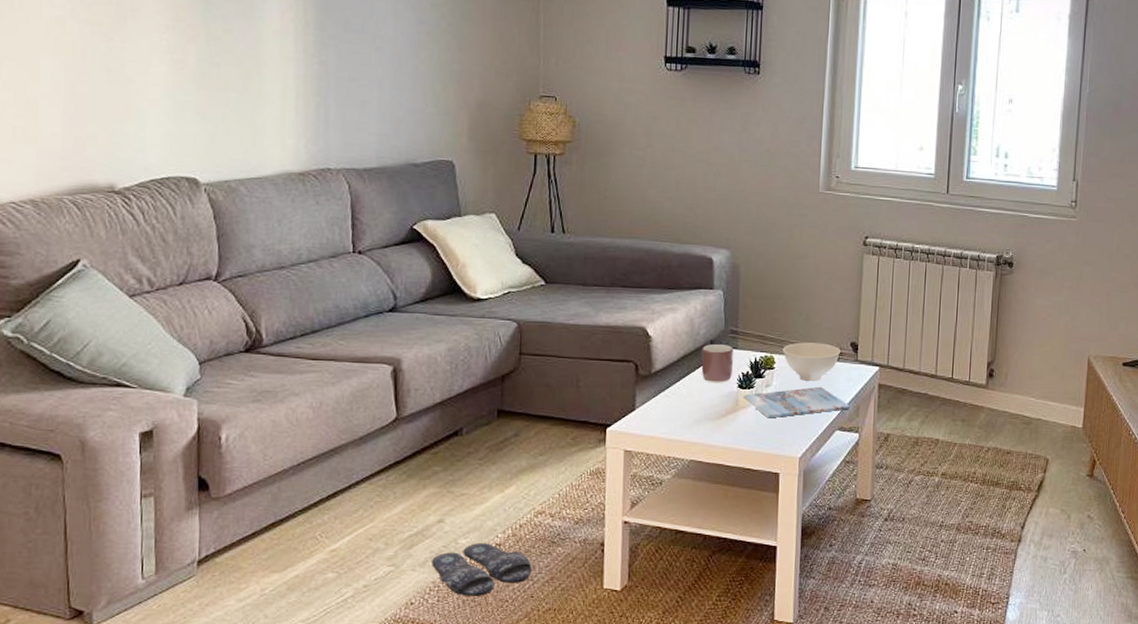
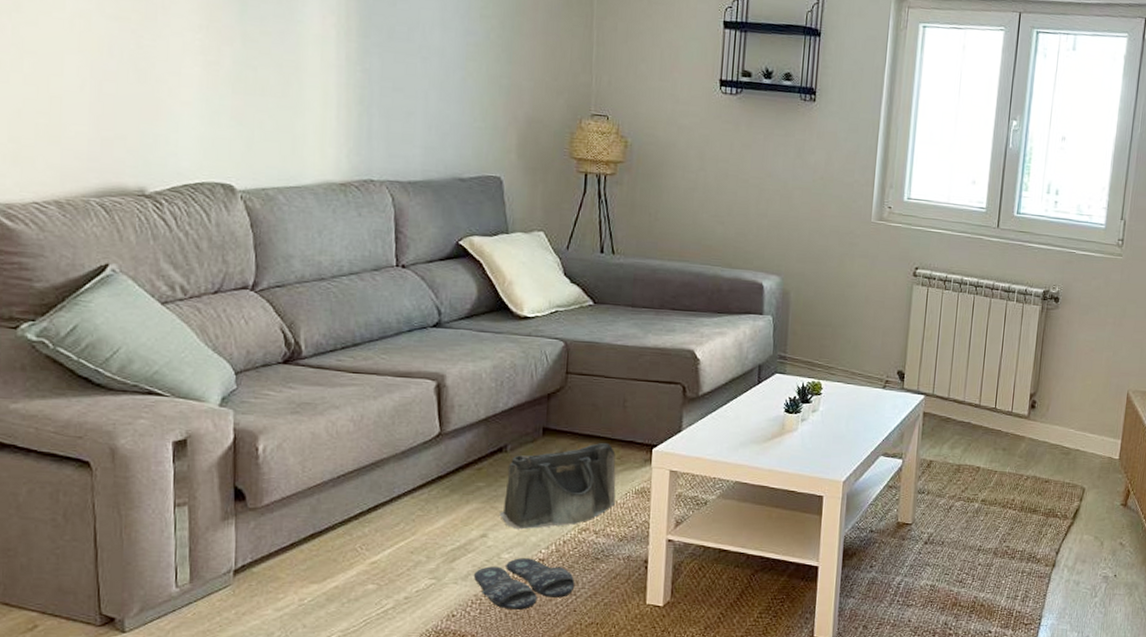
saddlebag: none [456,424,571,514] -> present [499,443,616,530]
mug: present [701,343,733,384] -> none [748,368,781,408]
magazine: present [743,386,850,419] -> none [789,413,895,443]
bowl: present [783,342,840,382] -> none [830,369,887,409]

